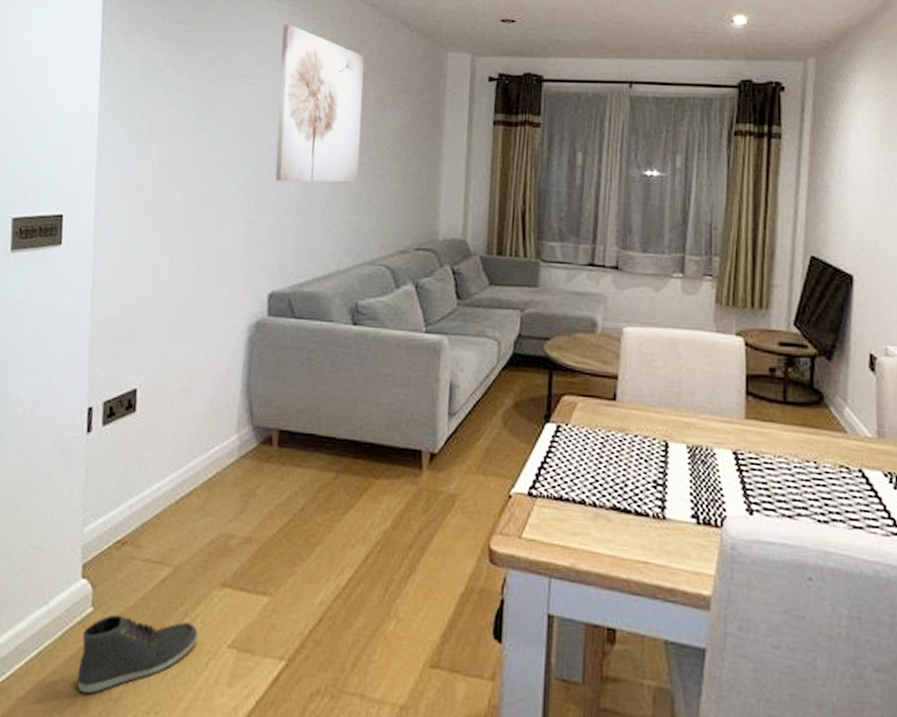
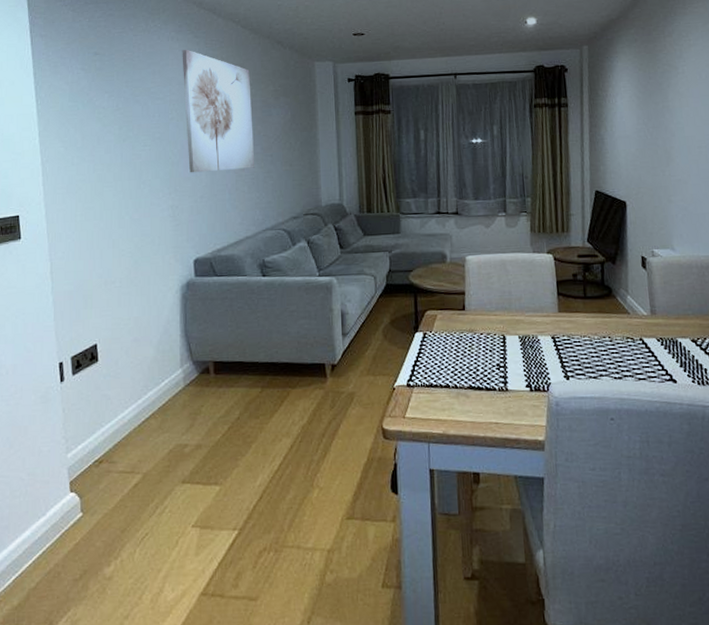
sneaker: present [77,614,198,694] -> none [76,514,167,578]

